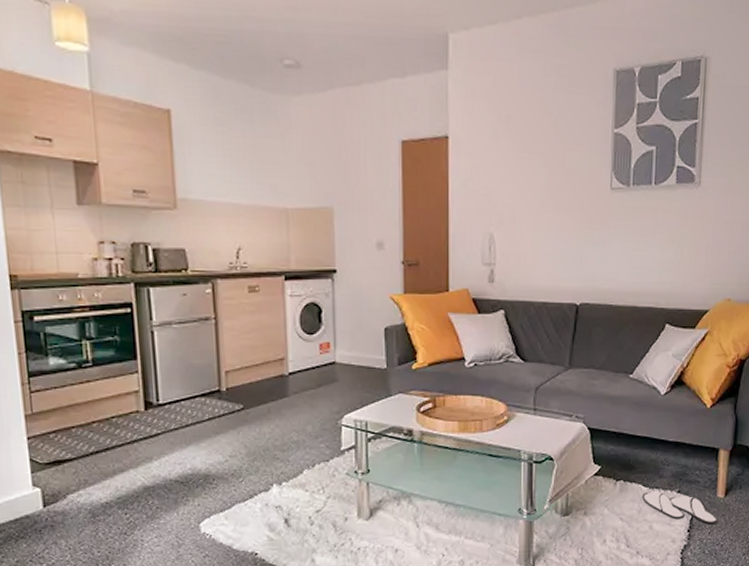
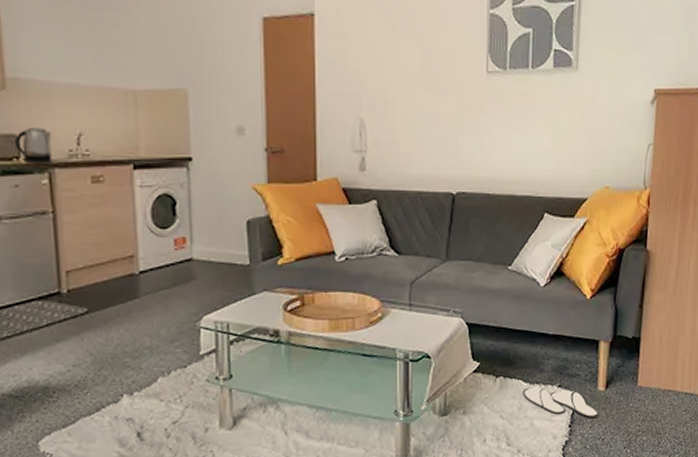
kettle: none [184,242,215,275] -> present [15,126,52,164]

